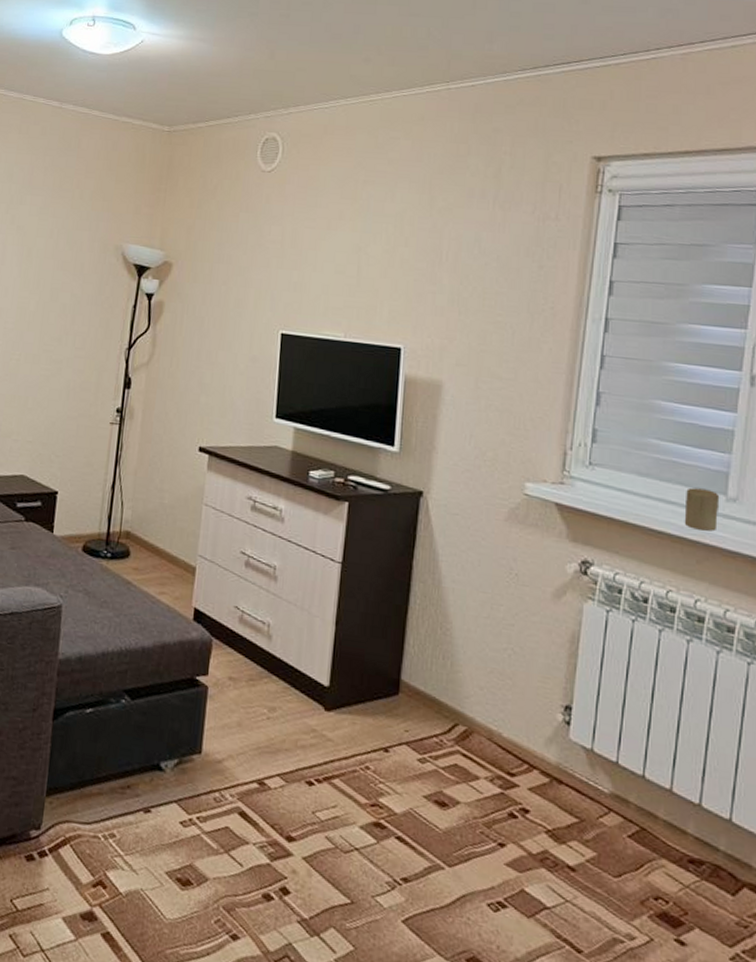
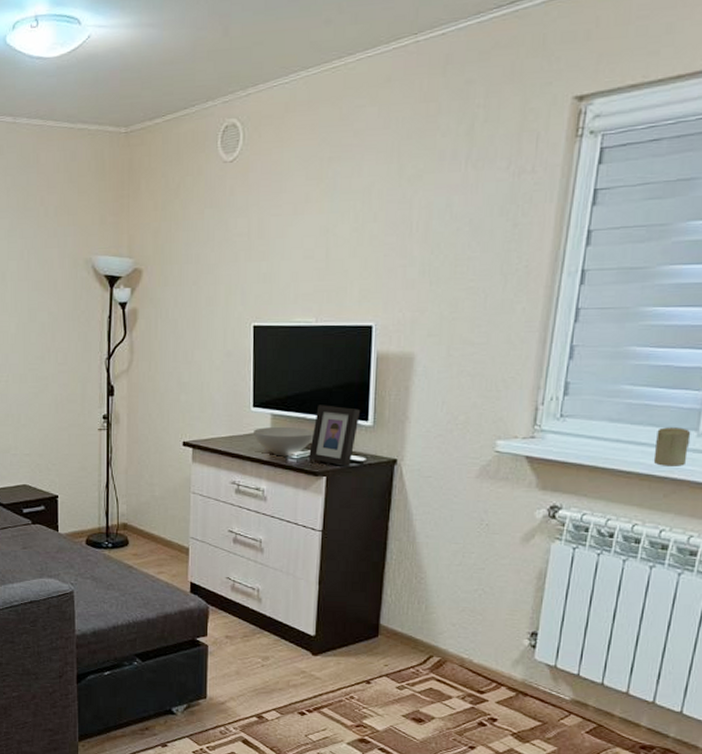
bowl: none [273,441,338,476] -> present [252,427,314,457]
picture frame: none [330,423,386,494] -> present [308,405,360,466]

